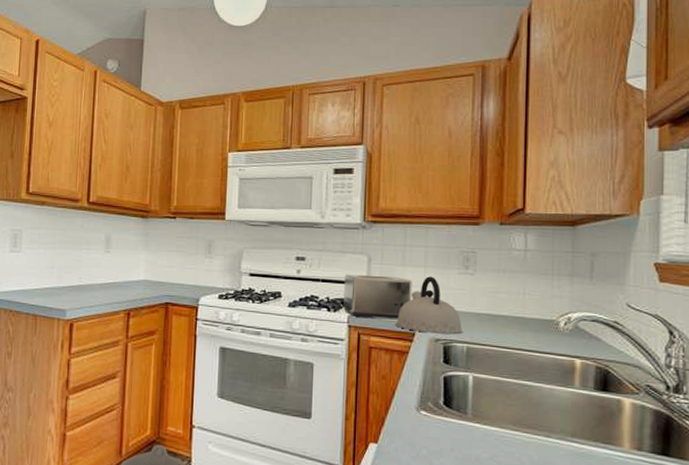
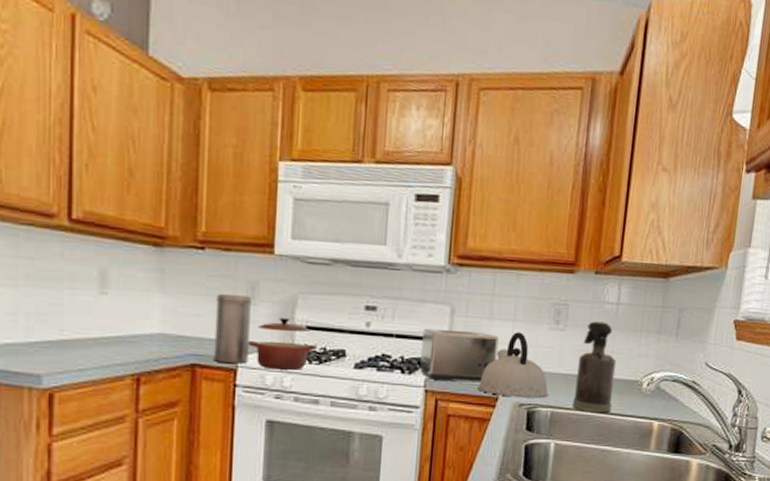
canister: none [181,250,210,303] -> present [214,294,253,364]
saucepan: none [206,267,259,308] -> present [247,317,318,370]
spray bottle: none [488,266,529,349] -> present [573,321,617,412]

